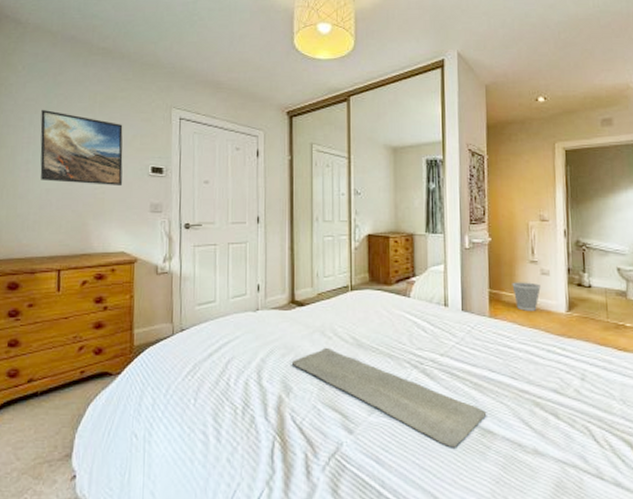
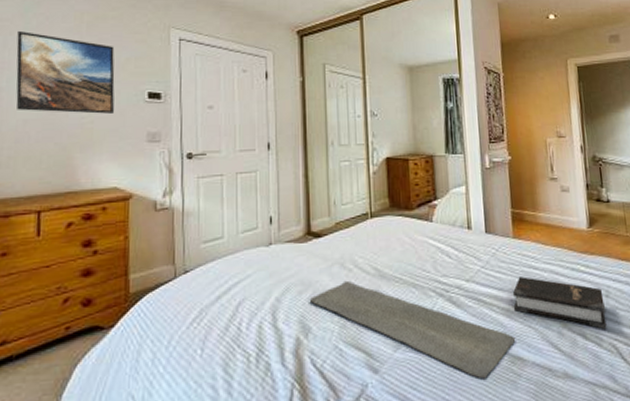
hardback book: none [486,355,581,411] -> present [513,276,607,329]
wastebasket: present [512,282,541,311] -> none [533,200,562,230]

